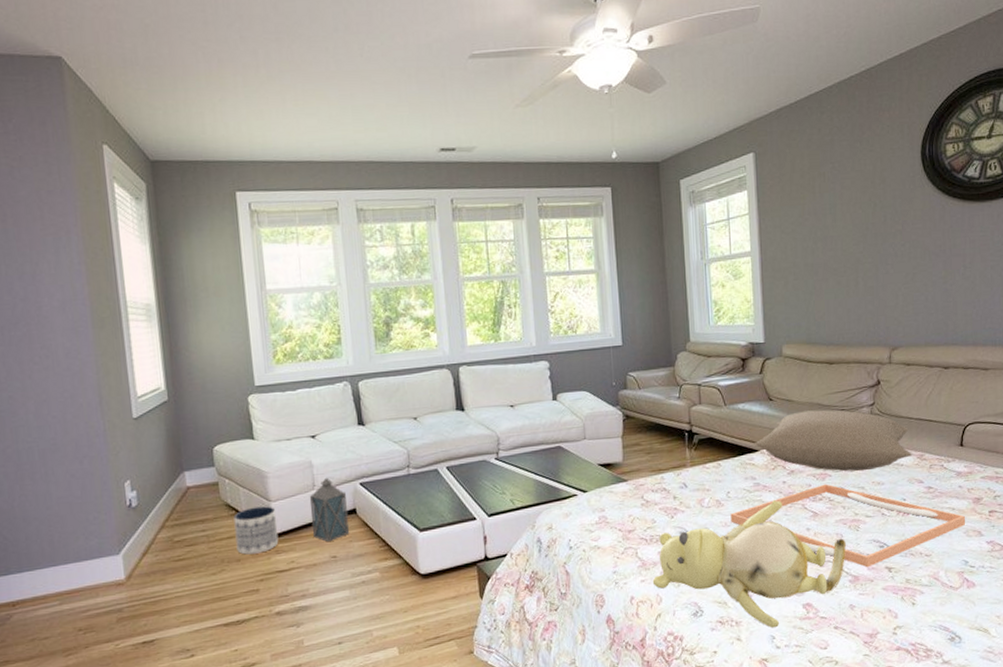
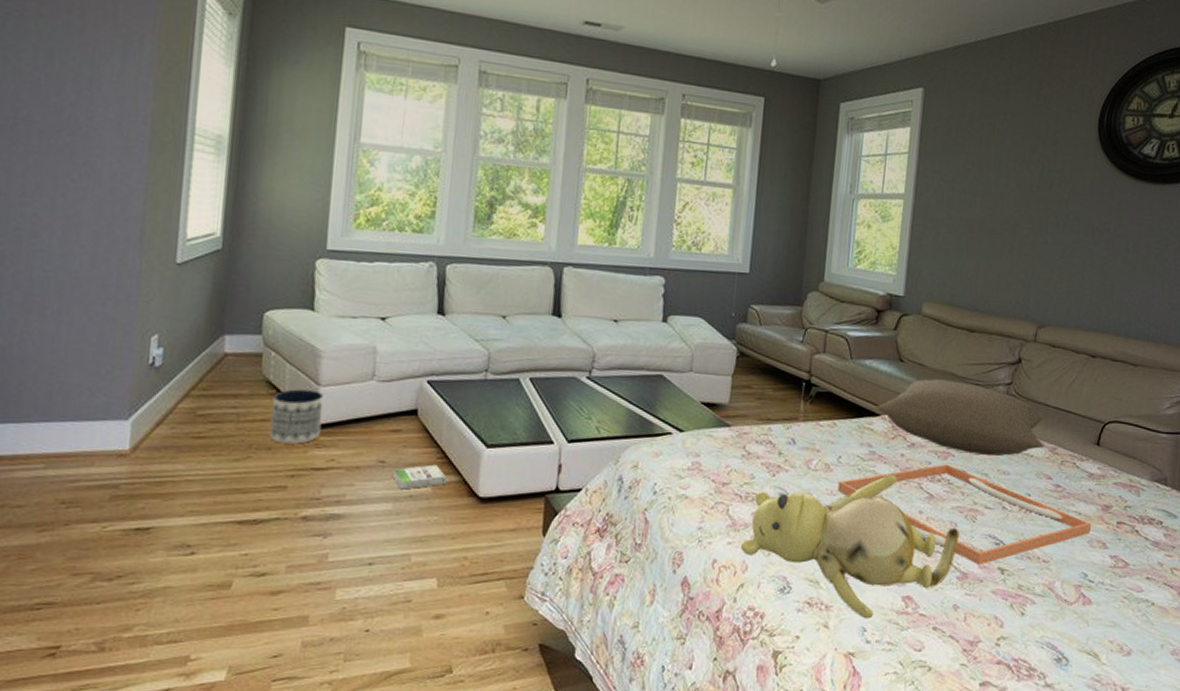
lantern: present [309,476,350,543] -> none [361,368,409,444]
box: none [344,552,390,578] -> present [392,464,446,490]

